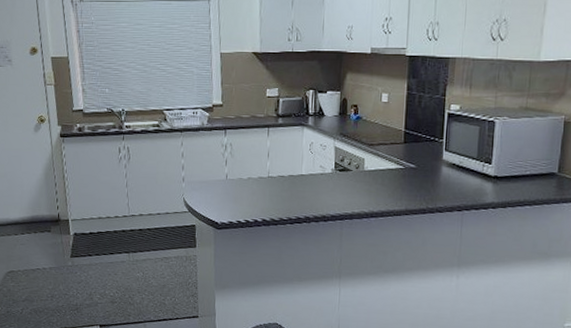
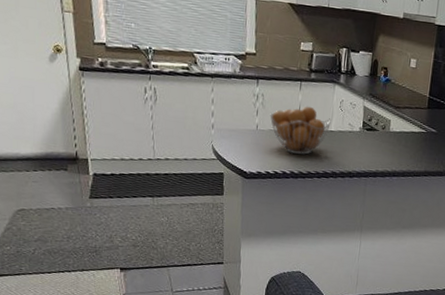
fruit basket: none [239,151,301,201] -> present [270,106,331,155]

